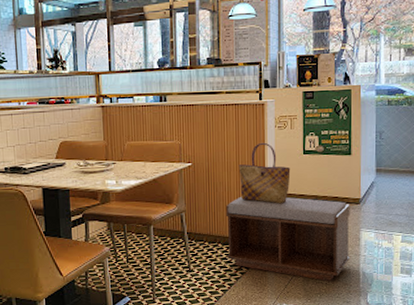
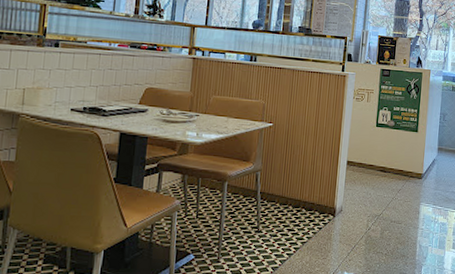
bench: present [225,197,350,282] -> none [296,162,413,252]
tote bag: present [238,142,291,204] -> none [315,111,364,172]

